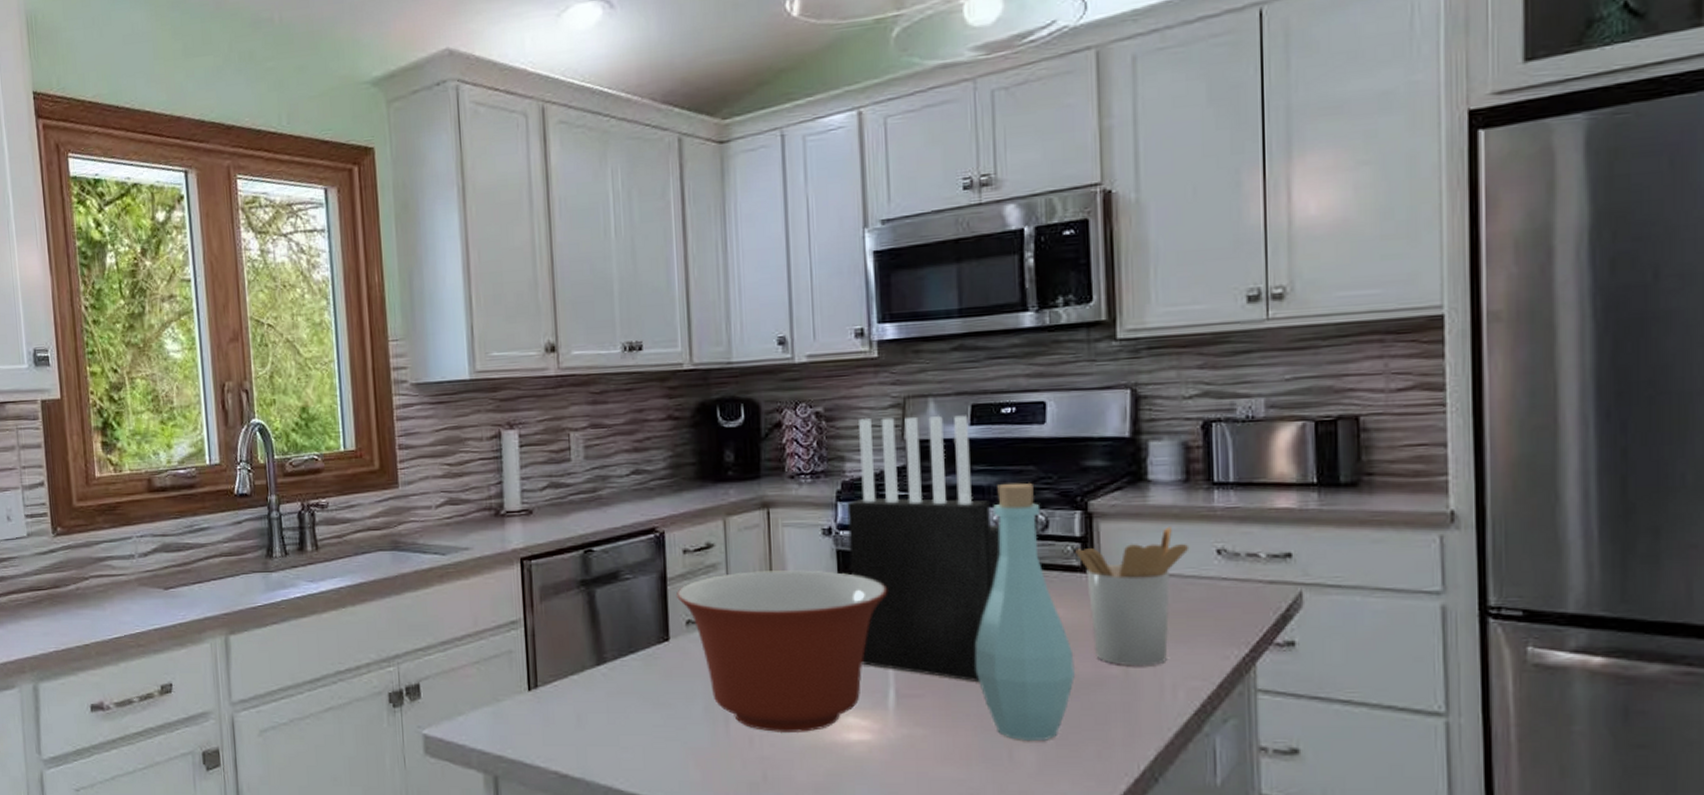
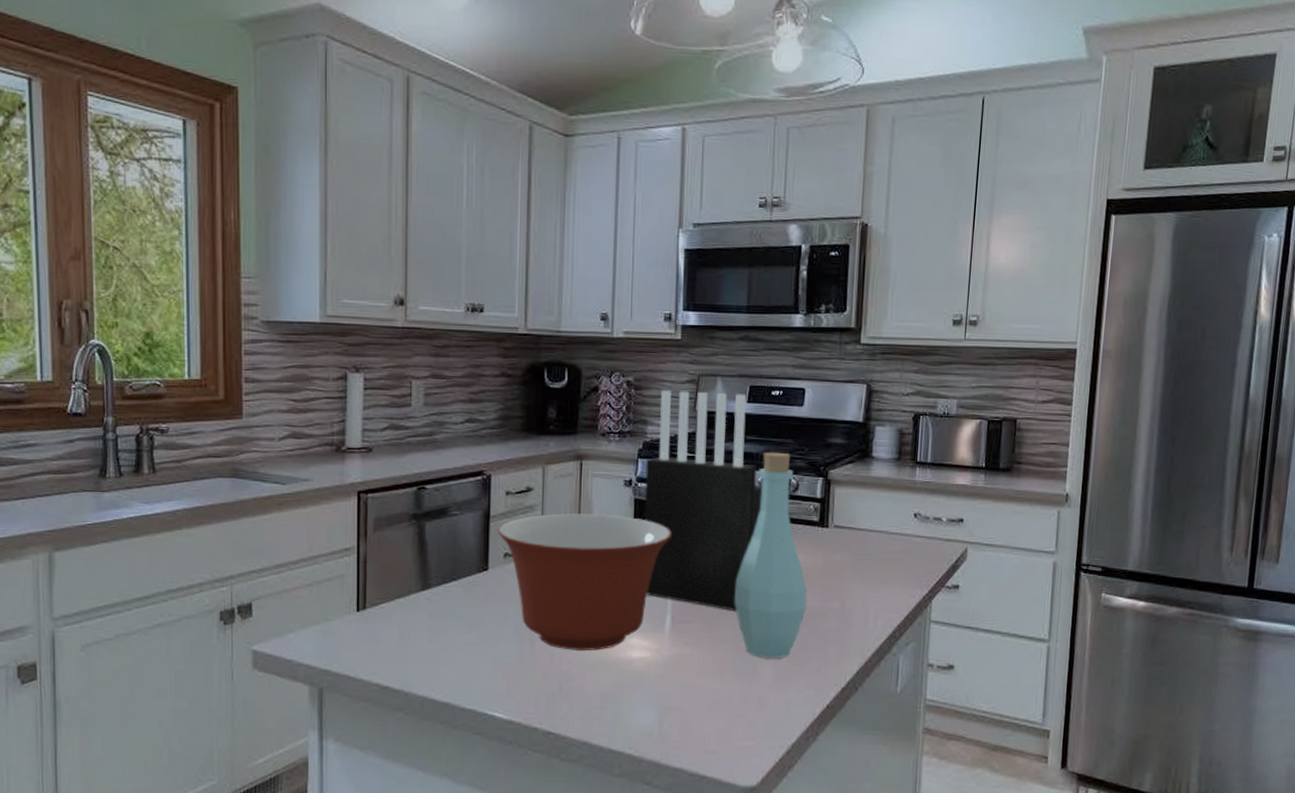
utensil holder: present [1075,526,1190,667] -> none [816,494,896,602]

